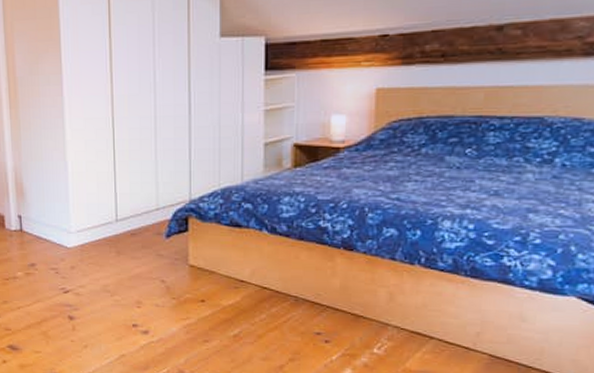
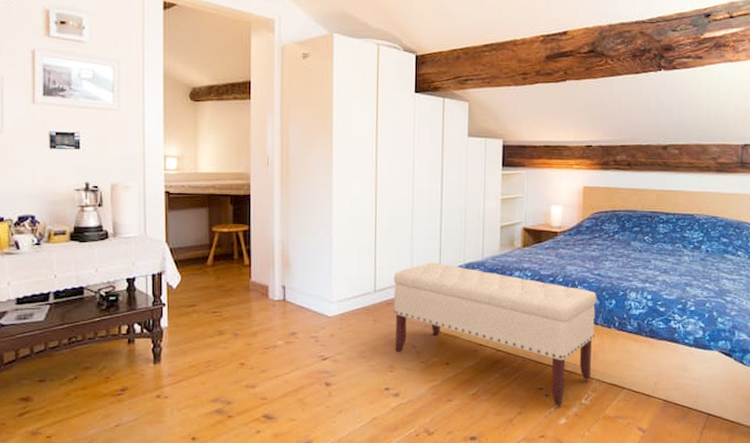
bench: none [137,188,395,355] -> present [393,263,597,406]

